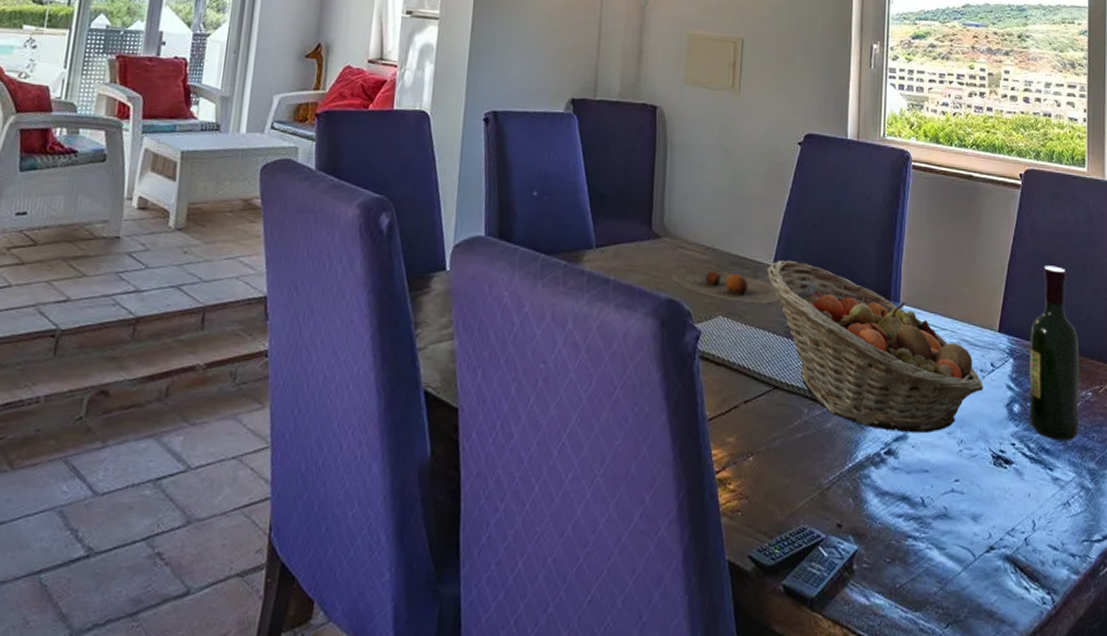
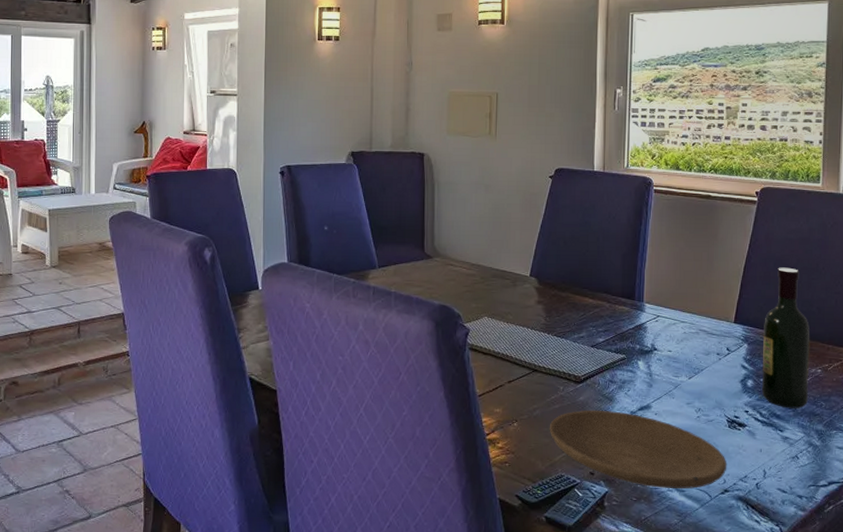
plate: present [672,269,780,303] -> none [443,281,537,306]
fruit basket: present [766,260,983,433] -> none [523,271,719,404]
plate: none [790,440,993,545] -> present [549,410,727,489]

